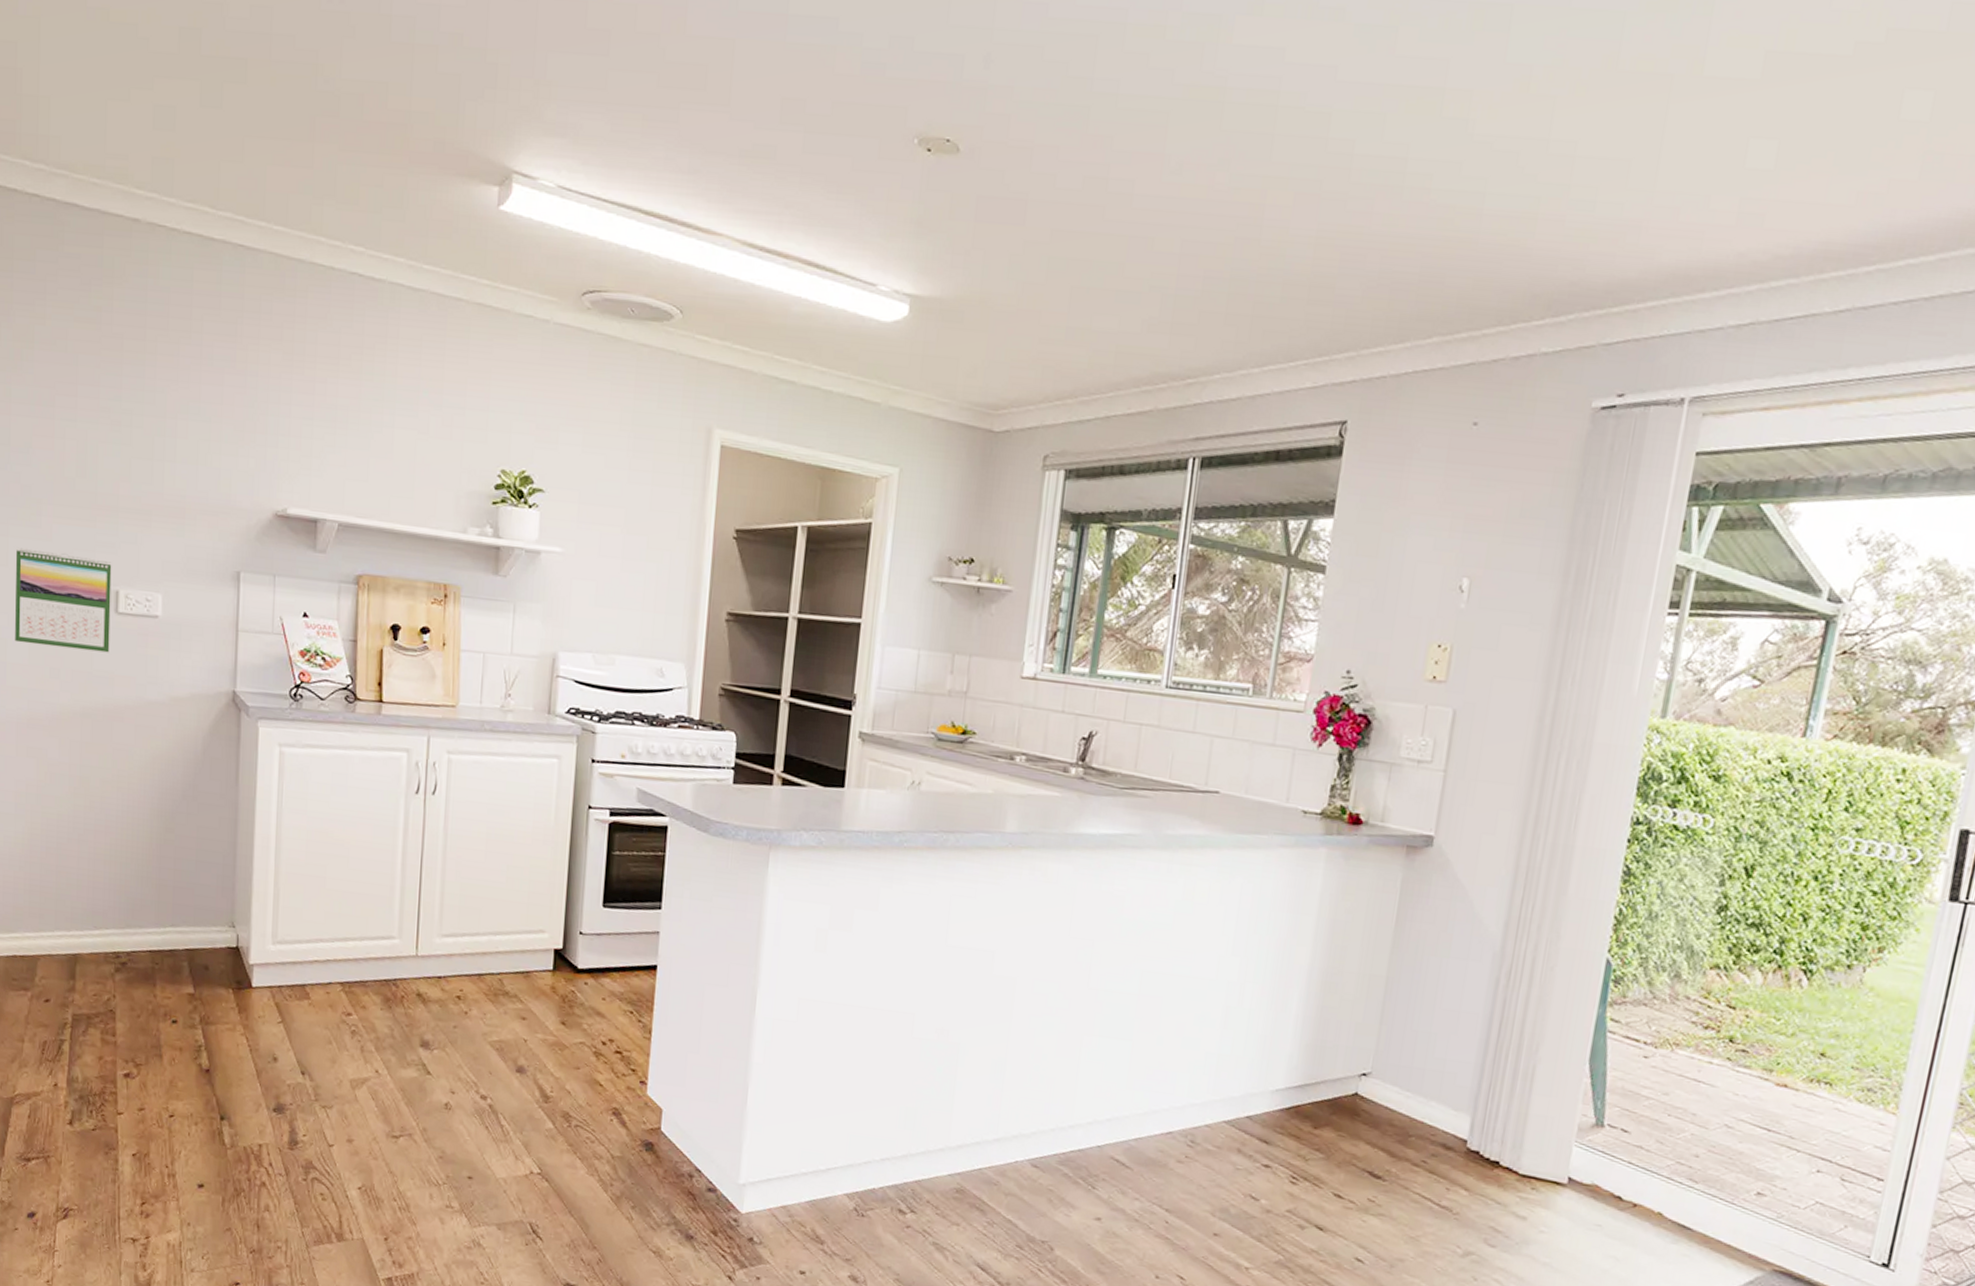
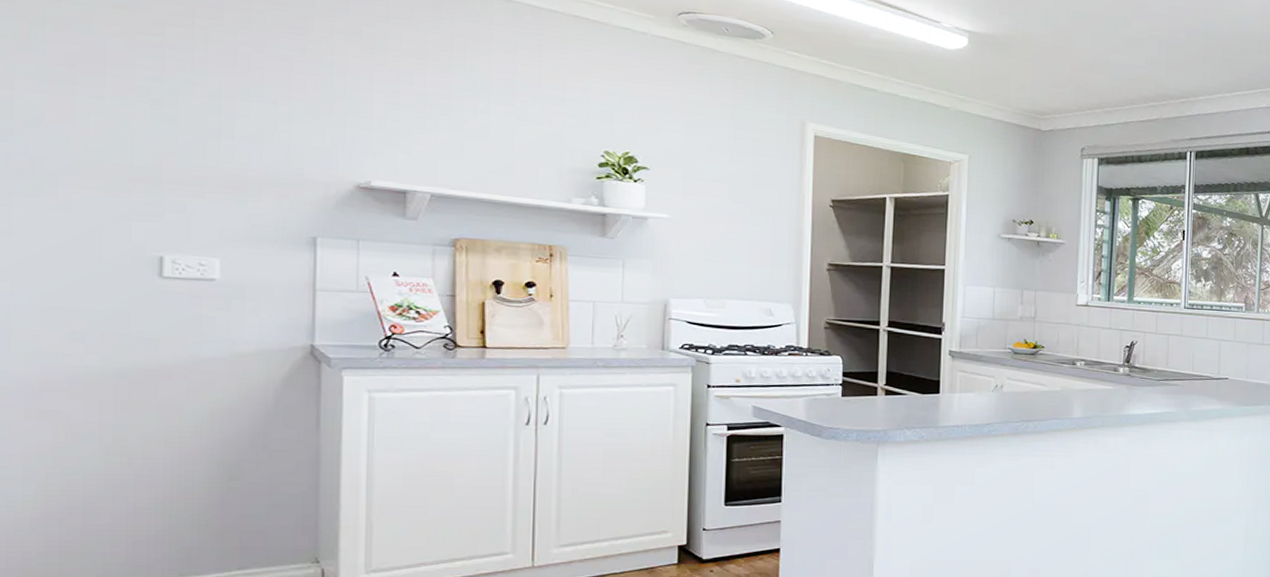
calendar: present [15,547,112,653] -> none [21,216,154,315]

